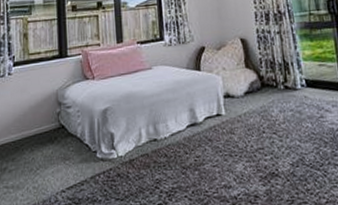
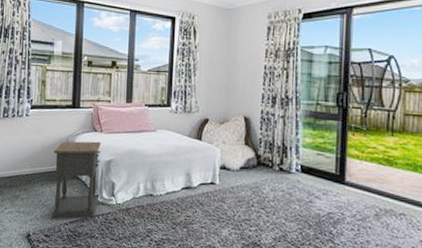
nightstand: none [42,90,97,188] -> present [52,141,101,219]

